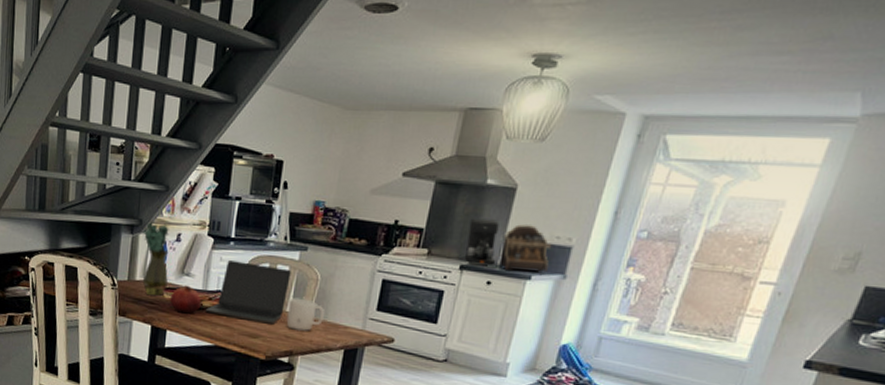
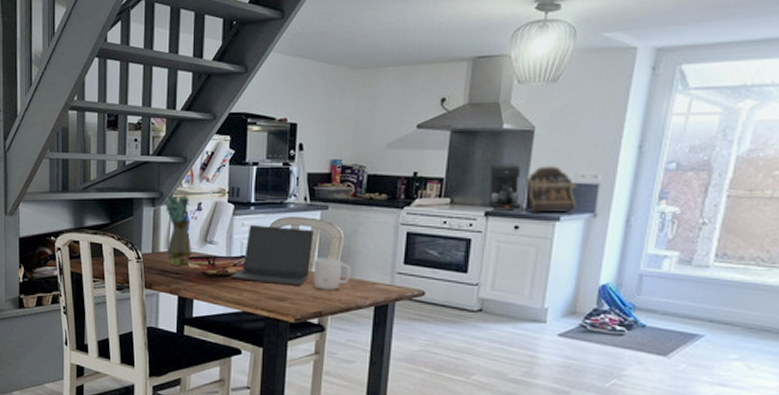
fruit: present [170,285,201,314] -> none [195,253,226,282]

